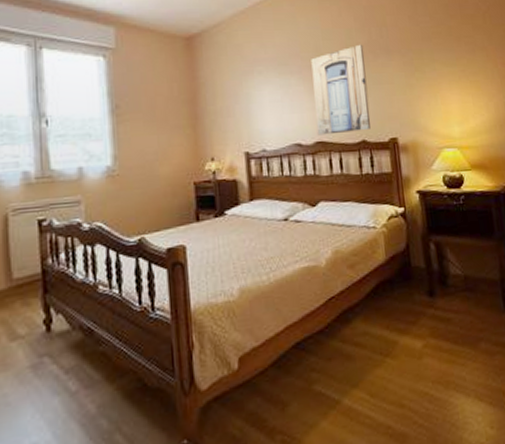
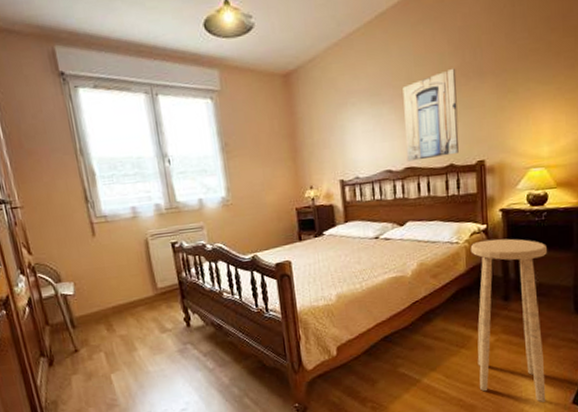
stool: none [388,223,487,427] -> present [470,238,547,403]

